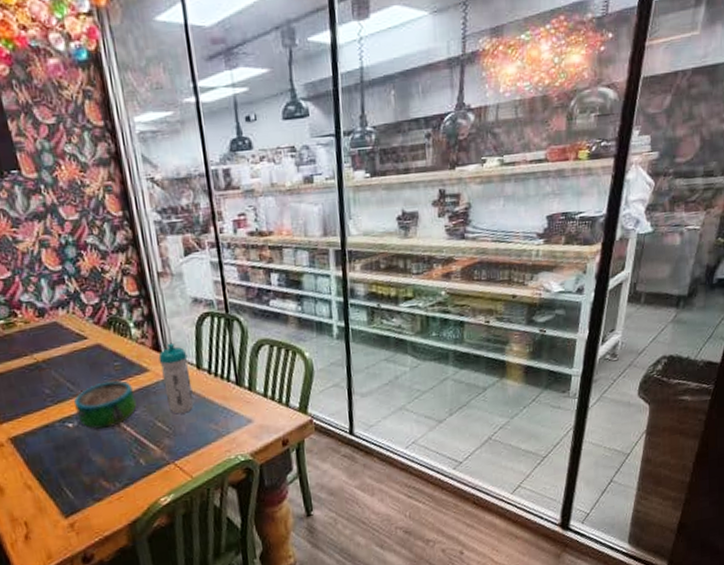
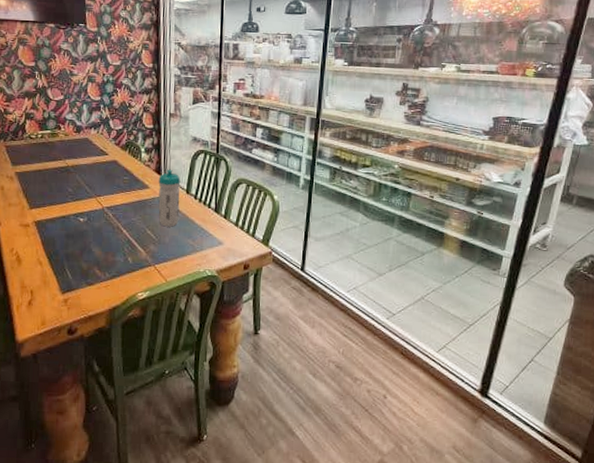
decorative bowl: present [74,380,137,430] -> none [88,190,135,228]

